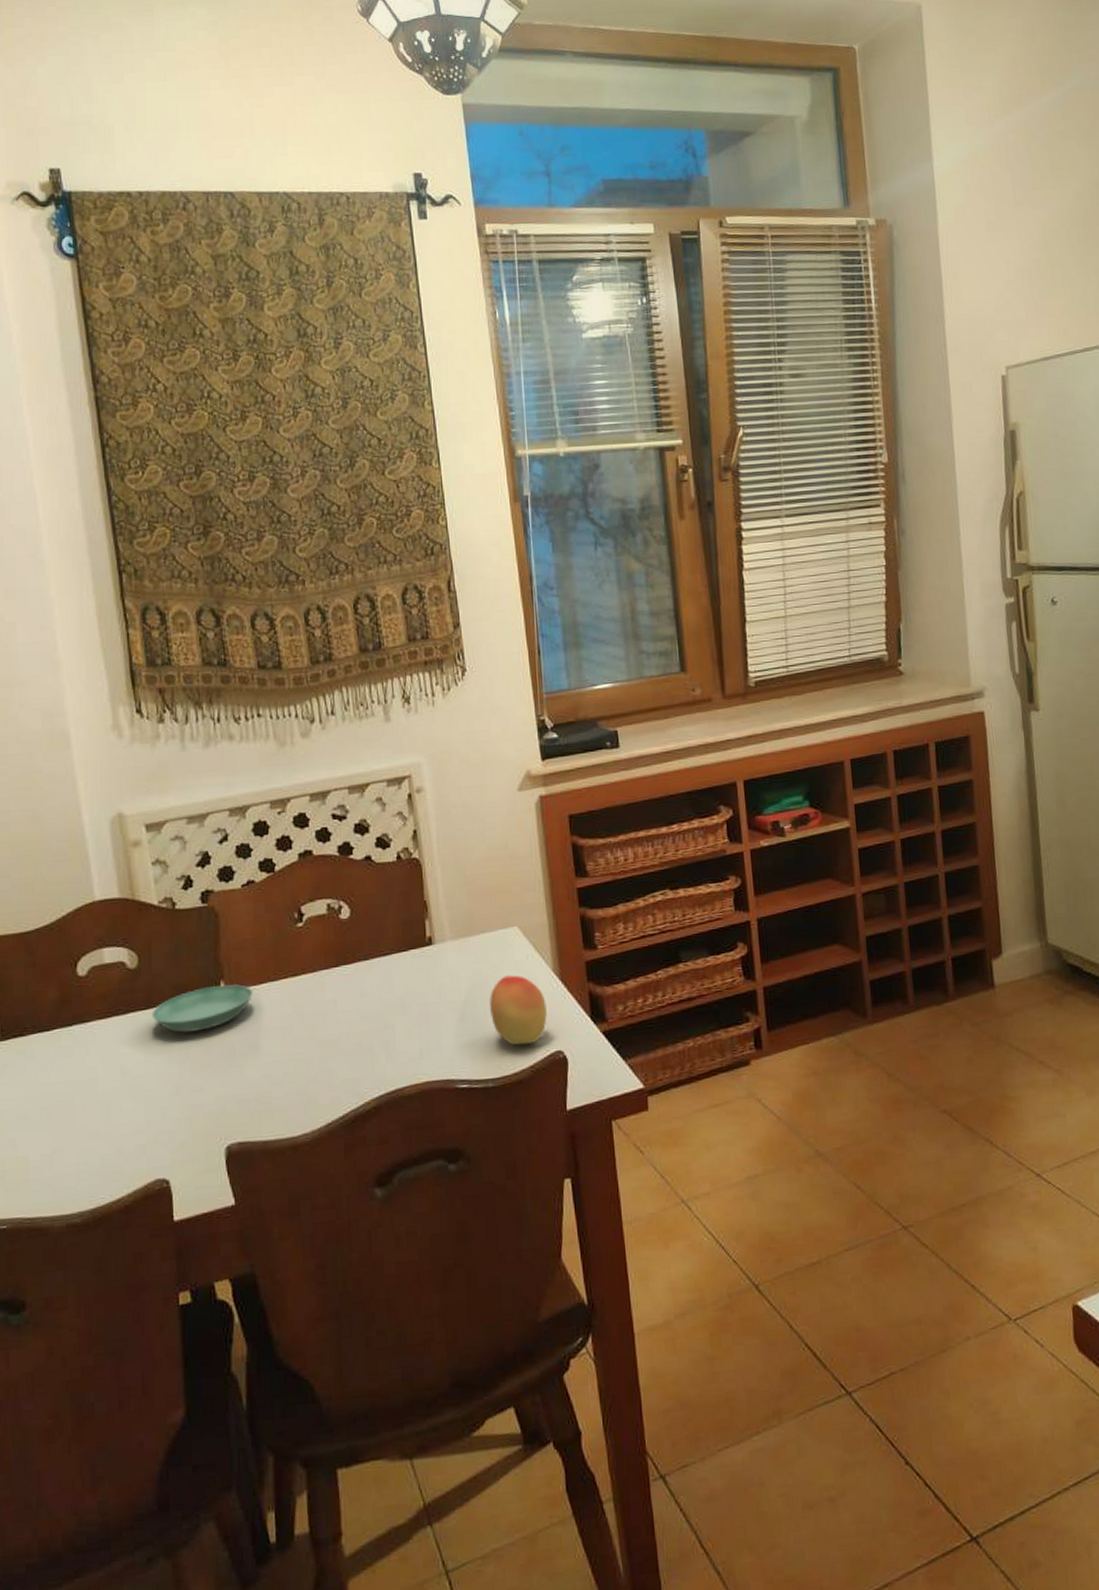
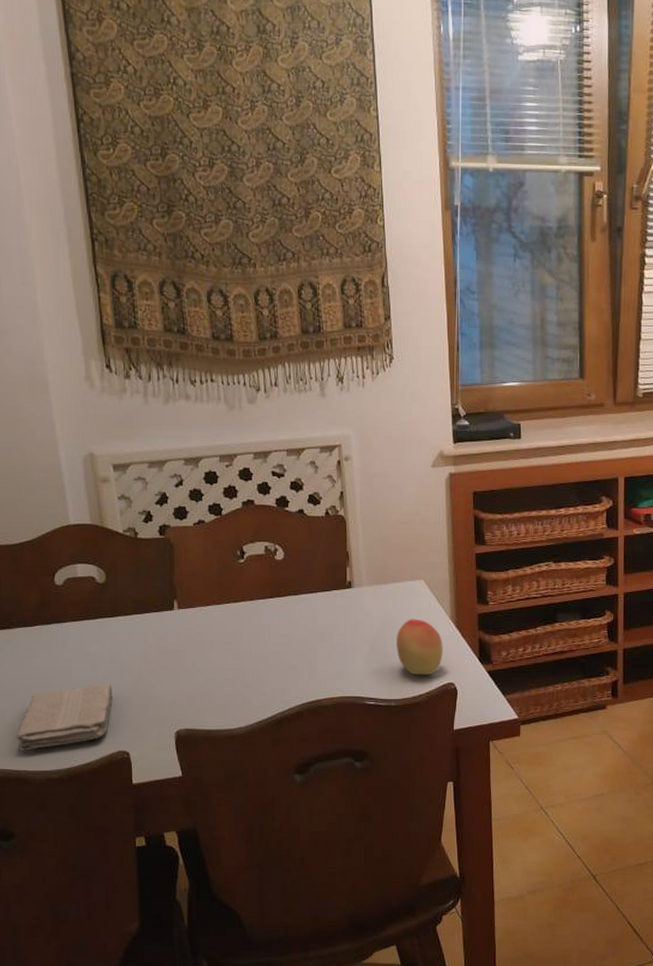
washcloth: none [29,1093,148,1192] -> present [16,683,113,751]
saucer: present [151,984,254,1033] -> none [116,603,202,639]

